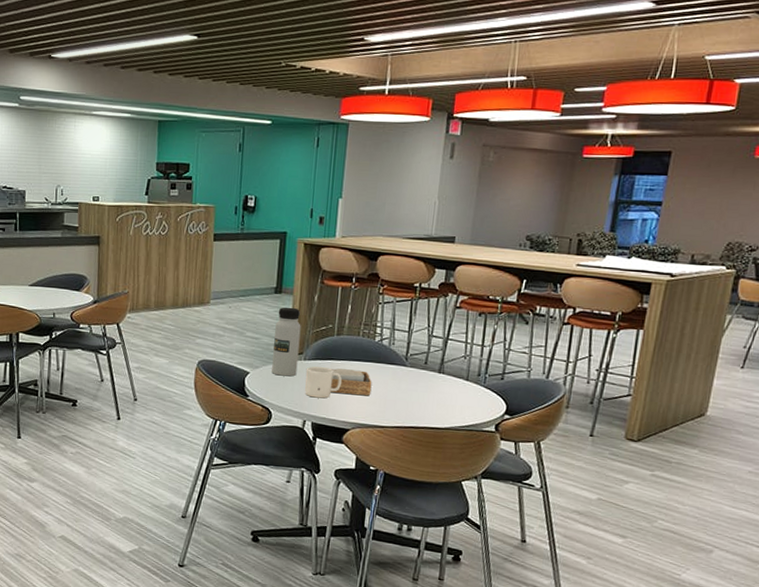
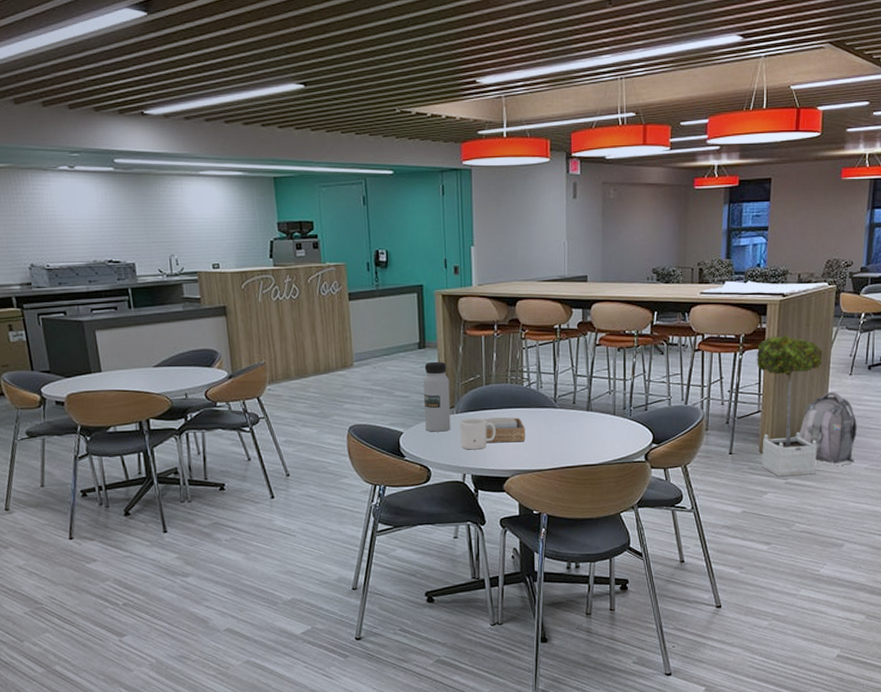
potted tree: none [626,316,712,470] -> present [756,334,823,477]
backpack: none [673,383,744,465] -> present [799,391,857,466]

